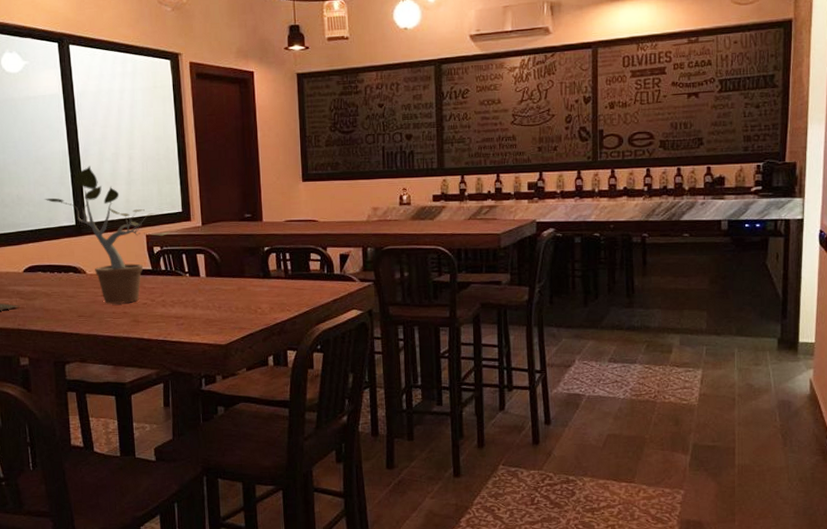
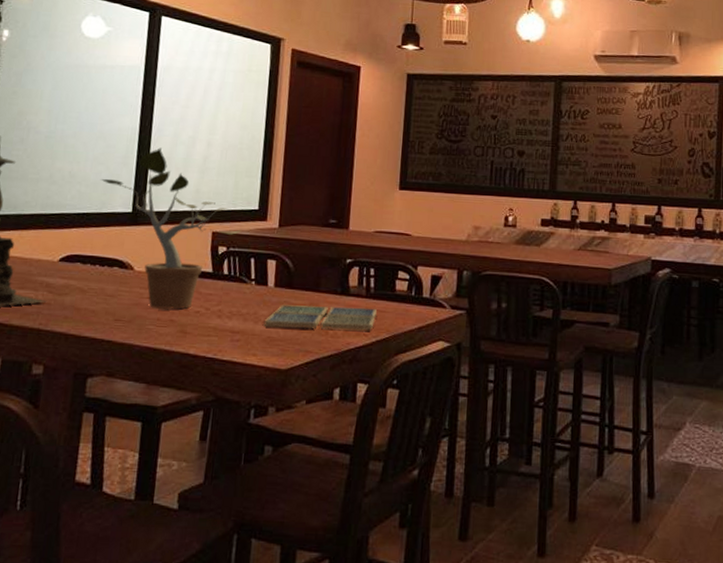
drink coaster: none [201,287,296,311] -> present [263,305,377,331]

